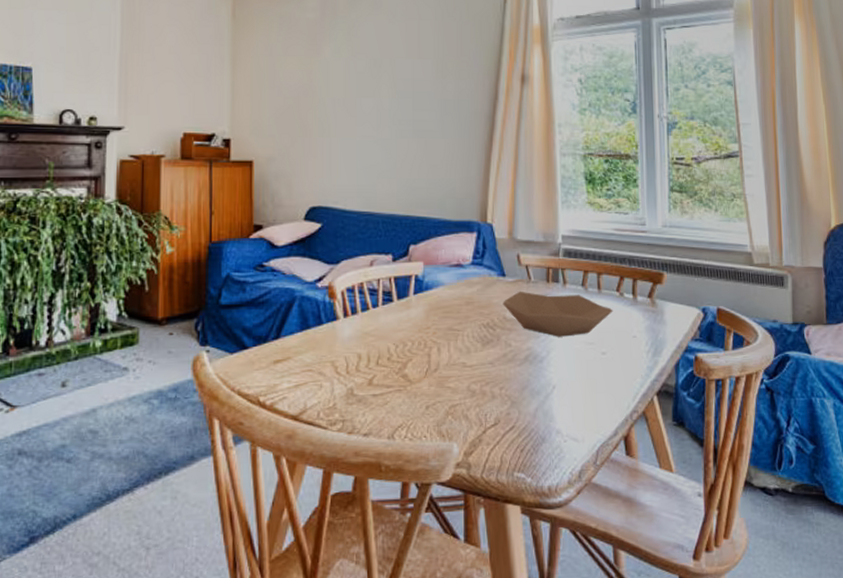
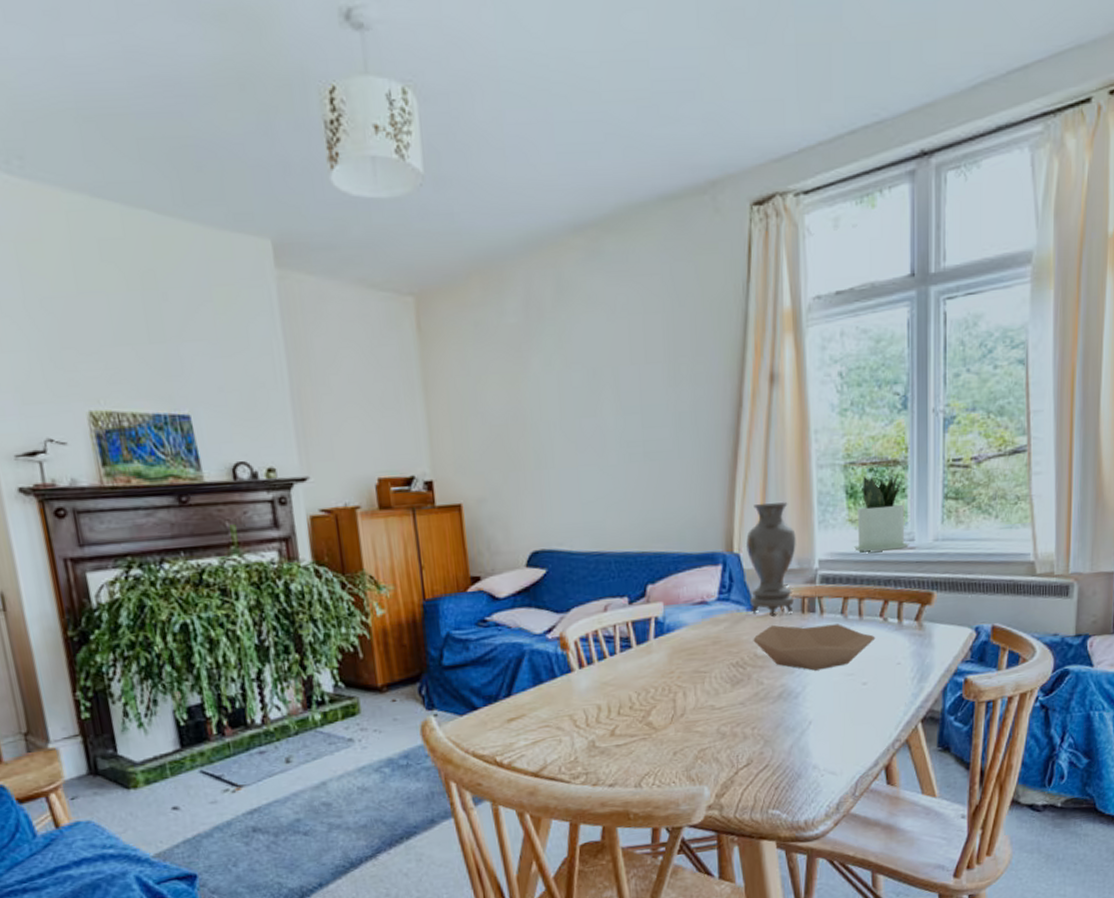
vase: none [499,183,542,283] -> present [746,502,796,616]
planter: none [592,164,641,233] -> present [853,471,909,552]

